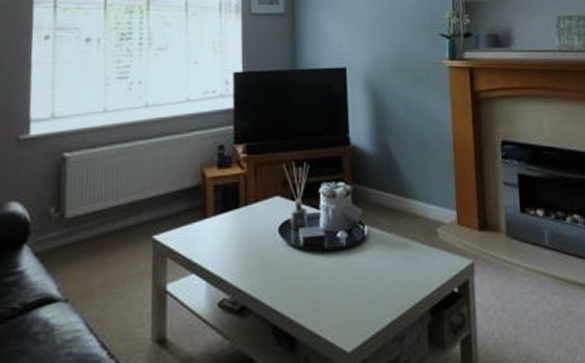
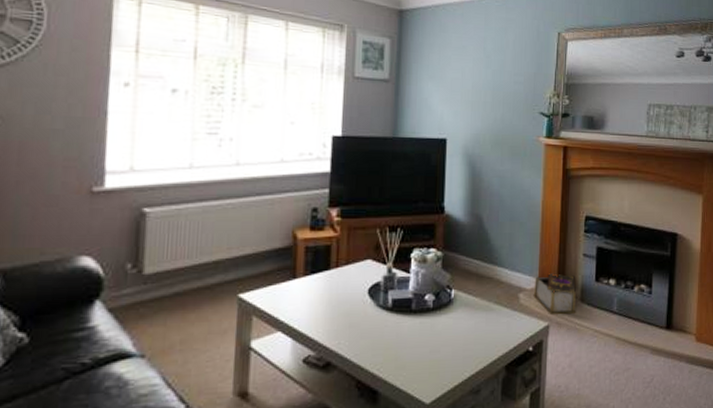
decorative box: none [452,205,503,251] -> present [533,273,576,314]

